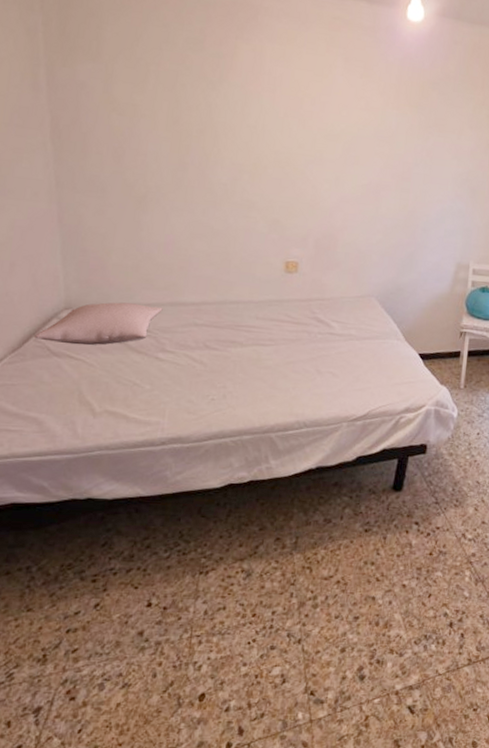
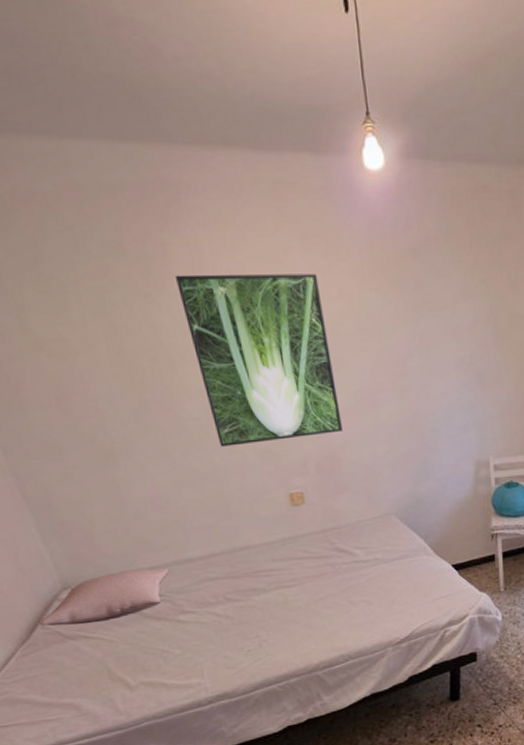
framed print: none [236,71,352,217] -> present [176,273,343,447]

